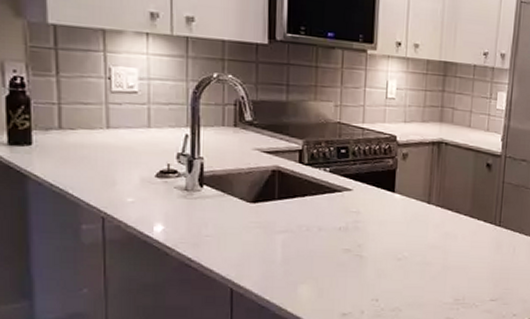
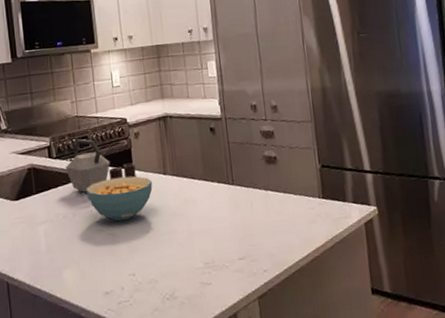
kettle: none [317,148,398,209] -> present [65,138,136,194]
cereal bowl: none [337,197,413,244] -> present [86,176,153,222]

